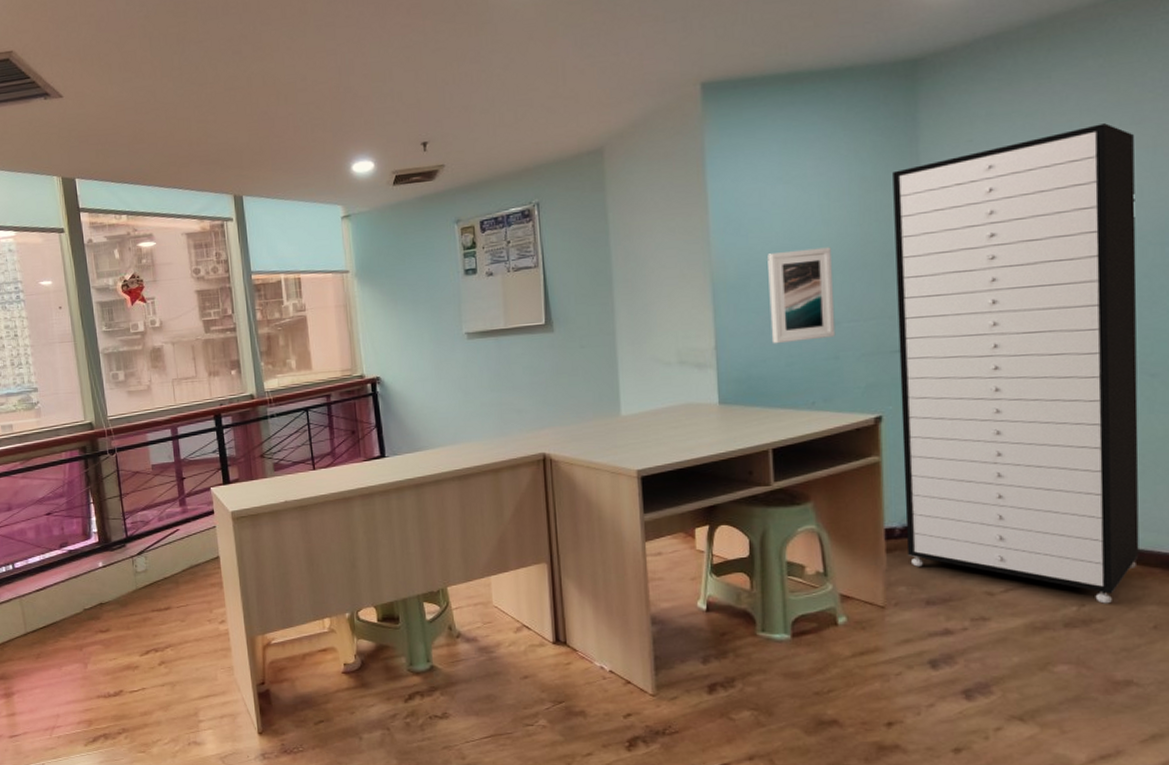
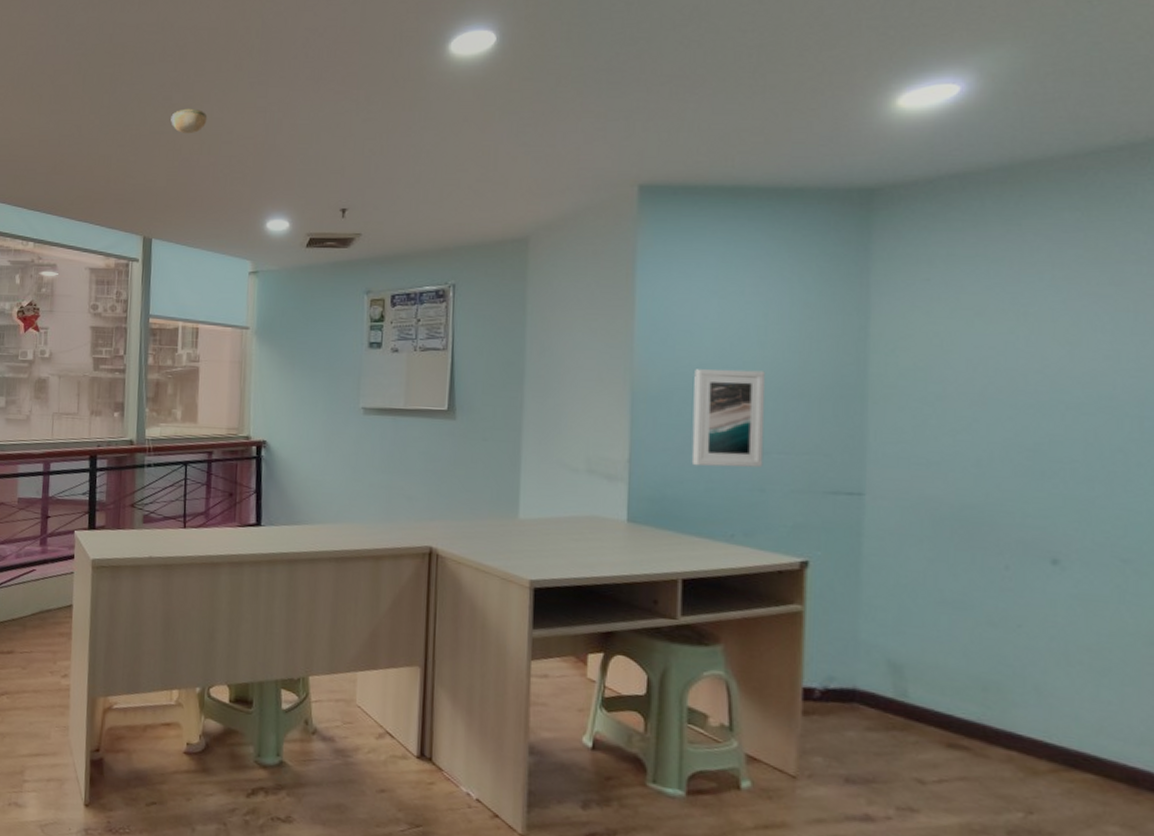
smoke detector: none [243,59,280,87] -> present [171,108,208,134]
storage cabinet: present [893,123,1139,604] -> none [827,280,1112,816]

